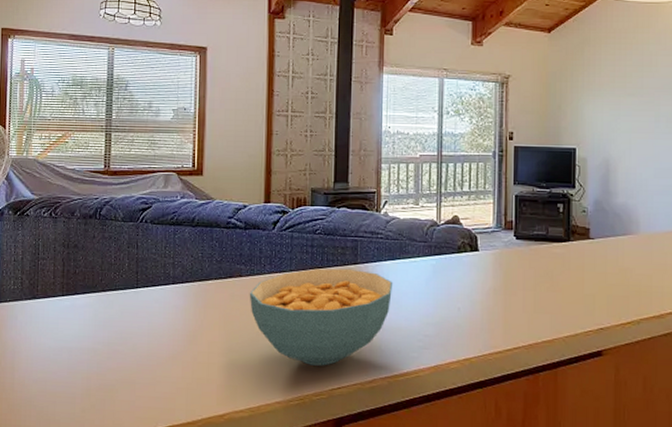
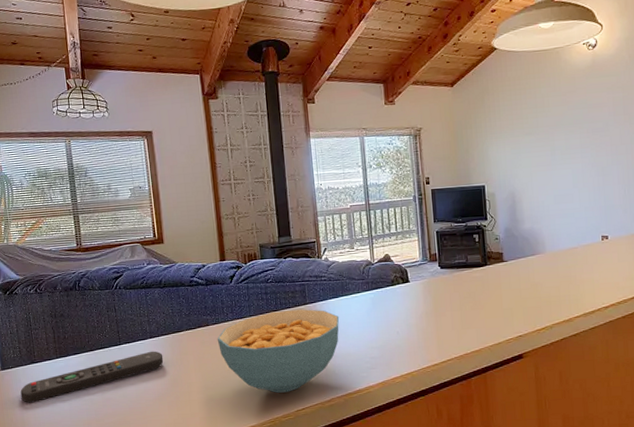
remote control: none [14,299,185,346] -> present [20,351,164,403]

